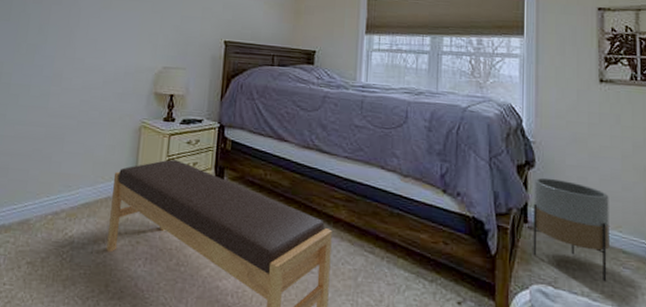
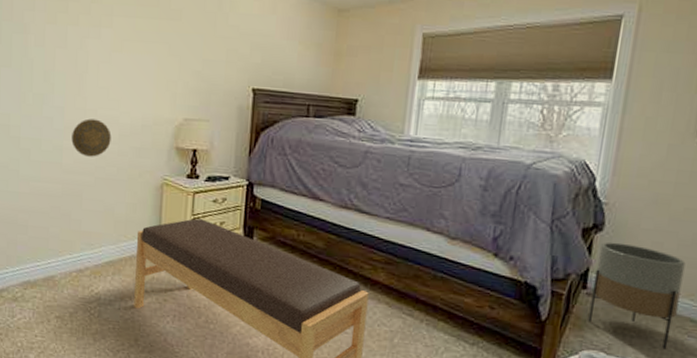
decorative plate: none [58,66,96,102] -> present [71,118,112,157]

